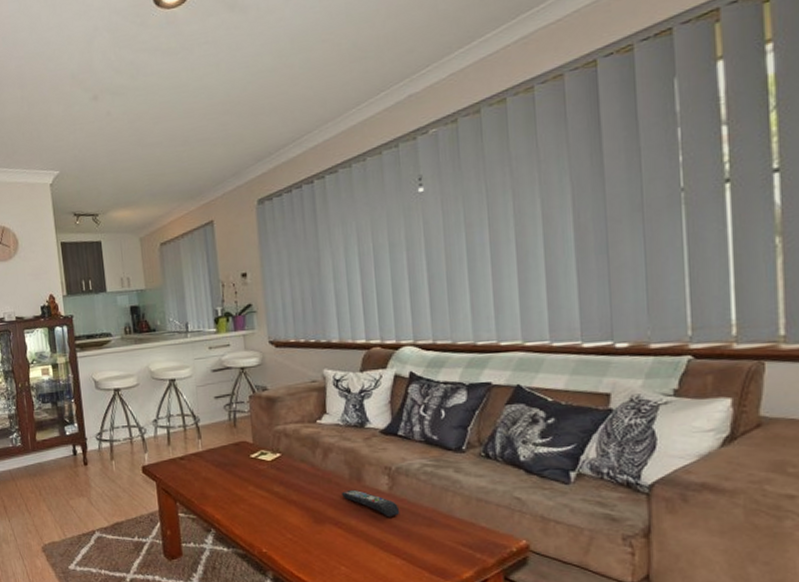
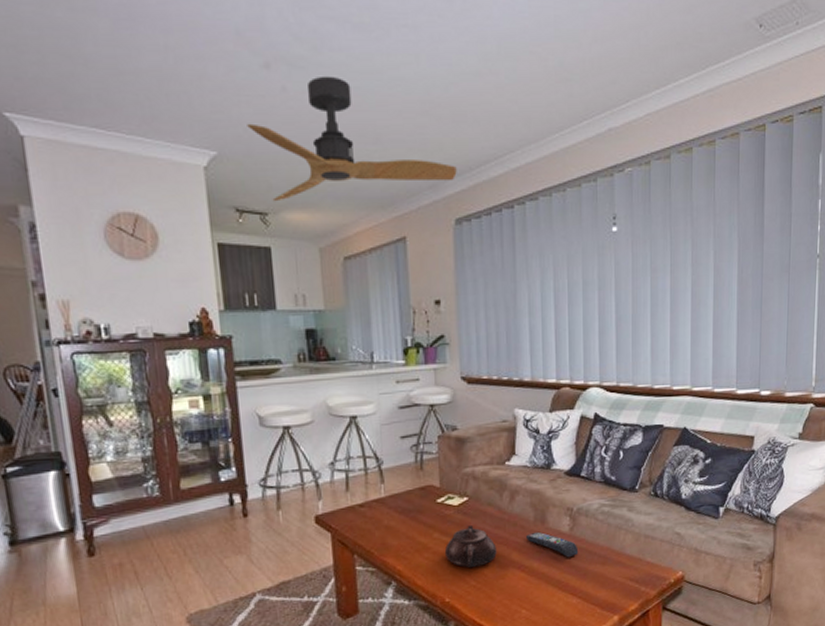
ceiling fan: none [81,96,258,205] -> present [247,75,457,202]
teapot: none [259,481,312,522] -> present [444,526,497,569]

